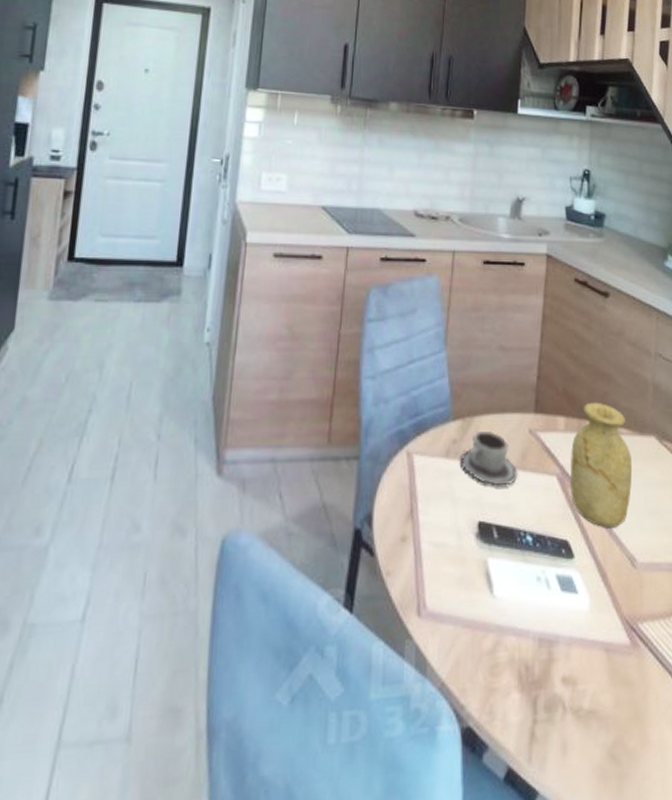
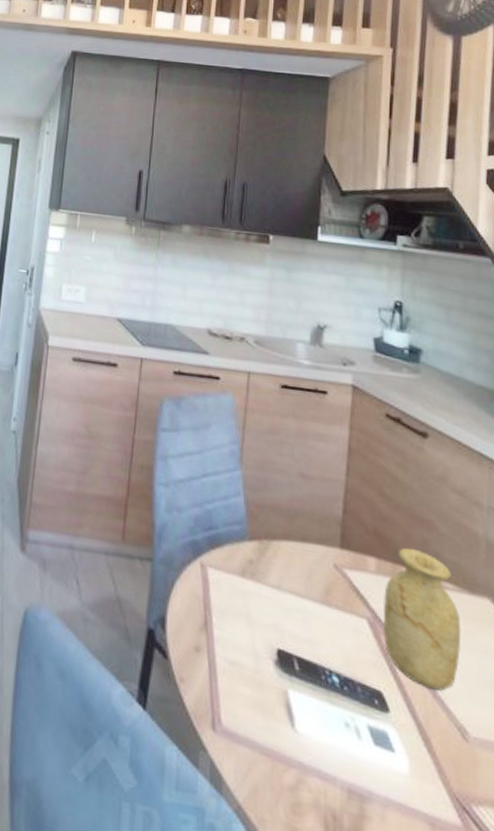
cup: present [461,430,517,486] -> none [258,555,321,618]

